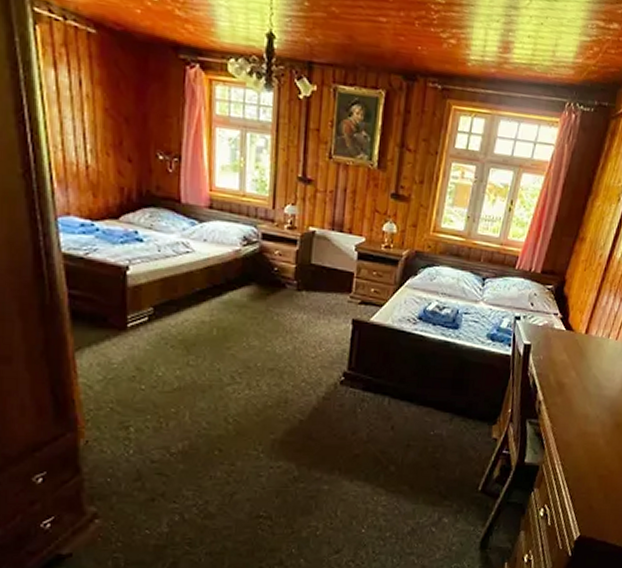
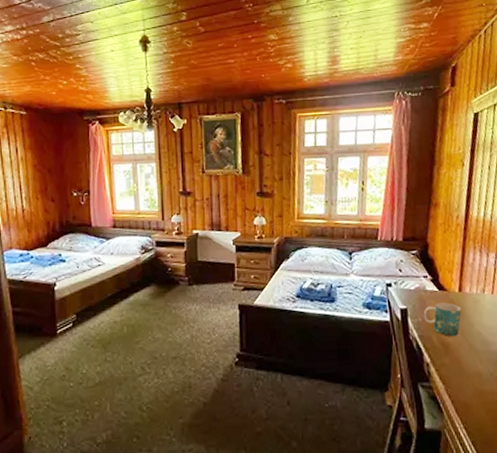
mug: none [545,342,583,377] -> present [423,302,461,336]

